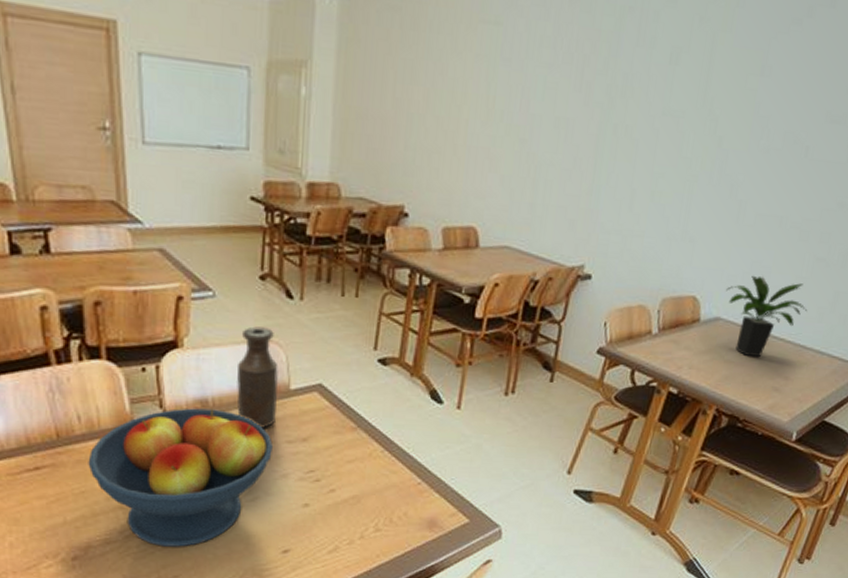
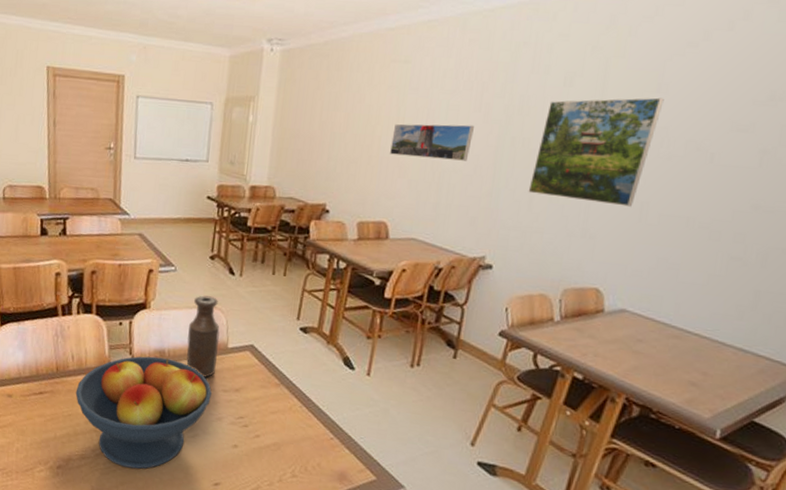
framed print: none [479,104,574,152] -> present [390,123,474,161]
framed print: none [629,81,767,206] -> present [528,97,664,207]
potted plant: present [726,275,808,358] -> none [631,271,725,351]

